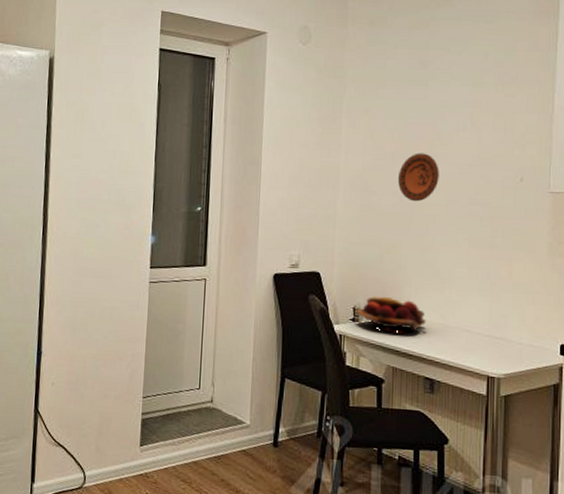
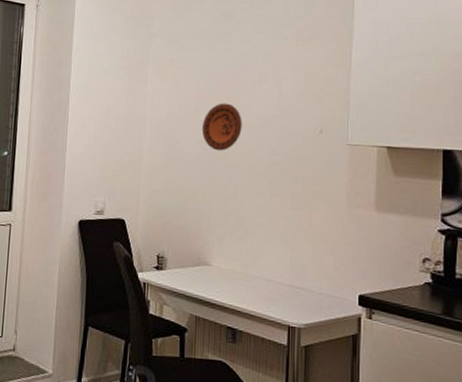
fruit basket: present [355,296,426,333] -> none [159,244,228,282]

